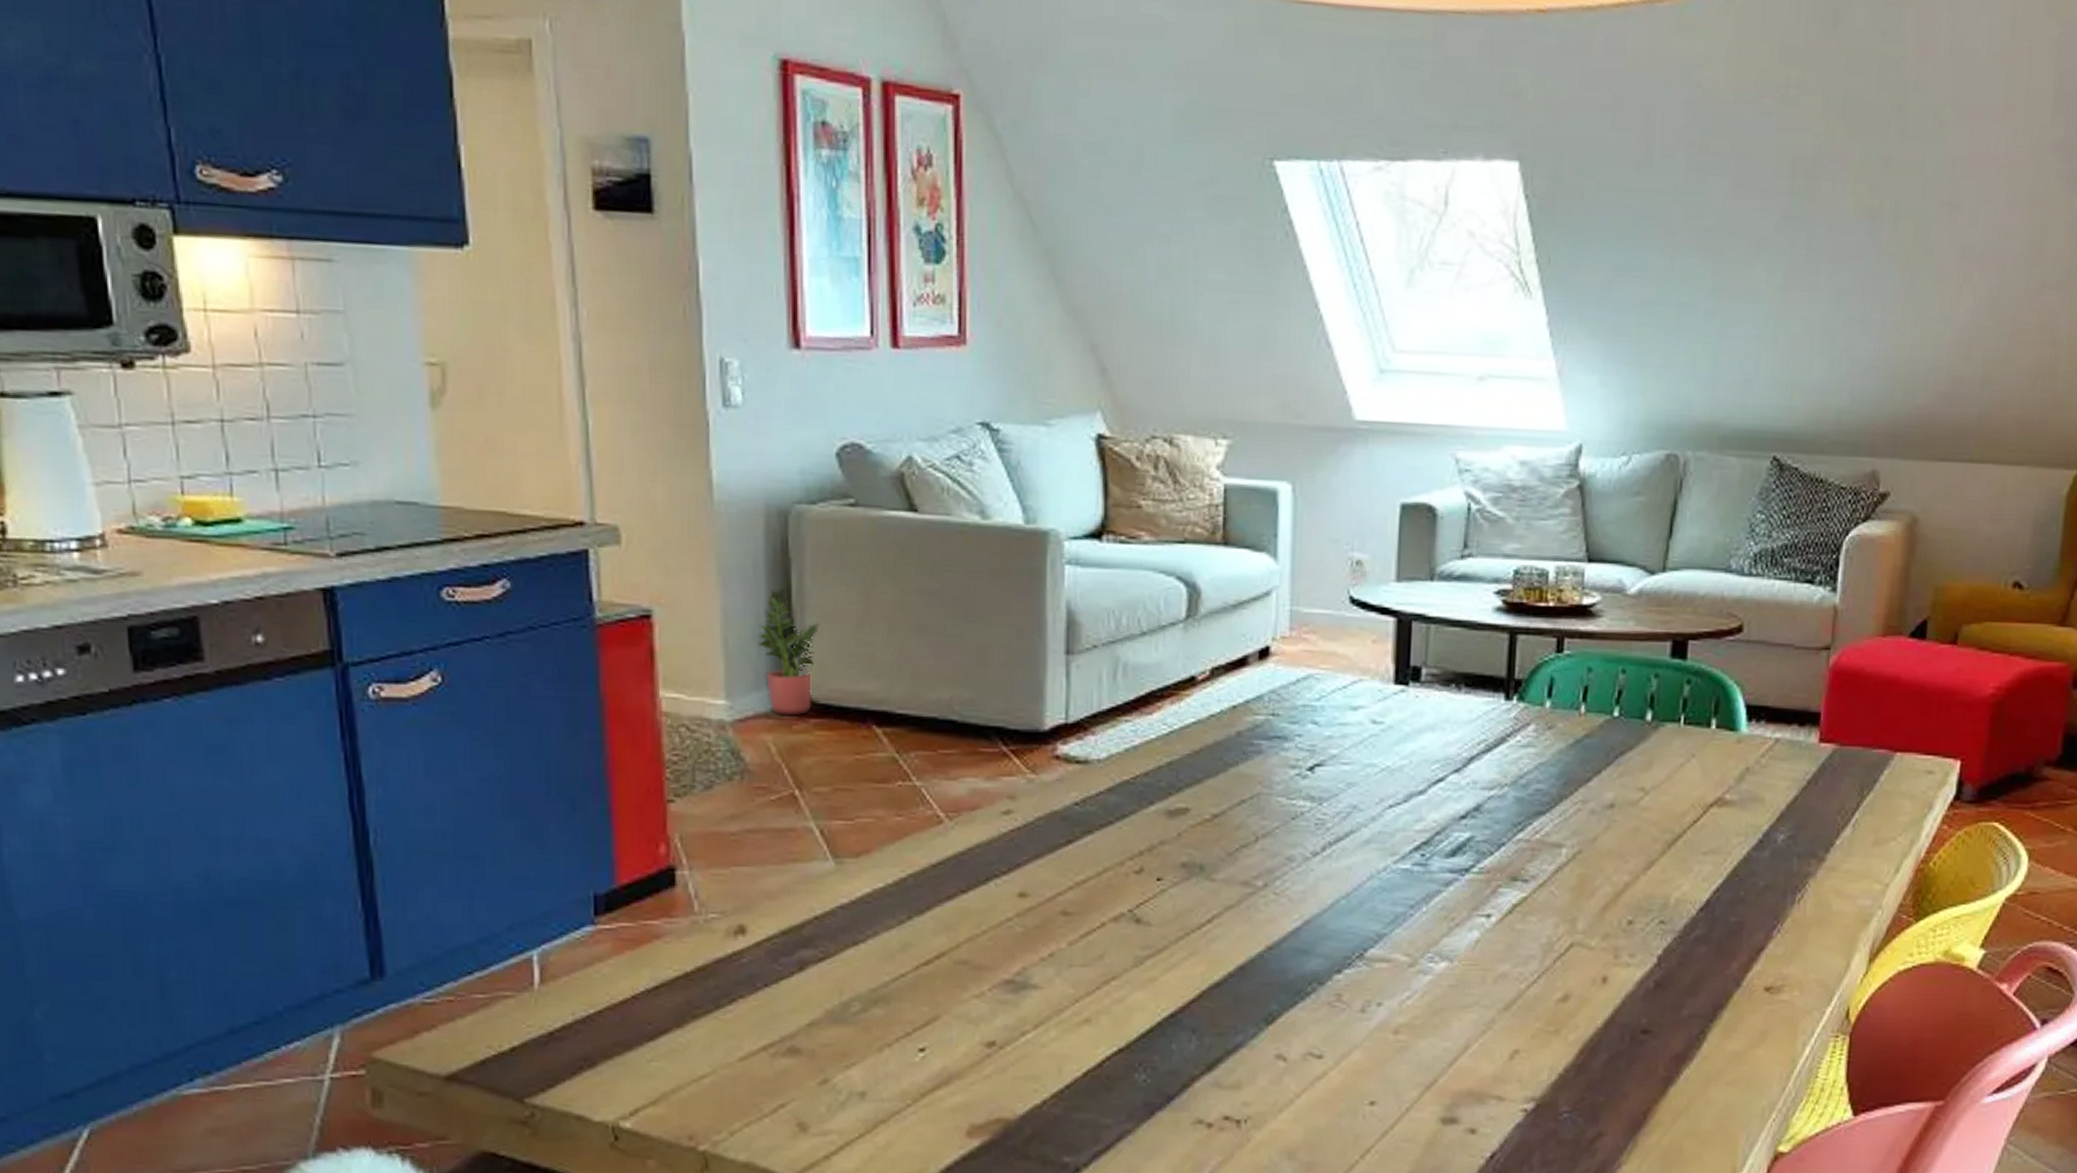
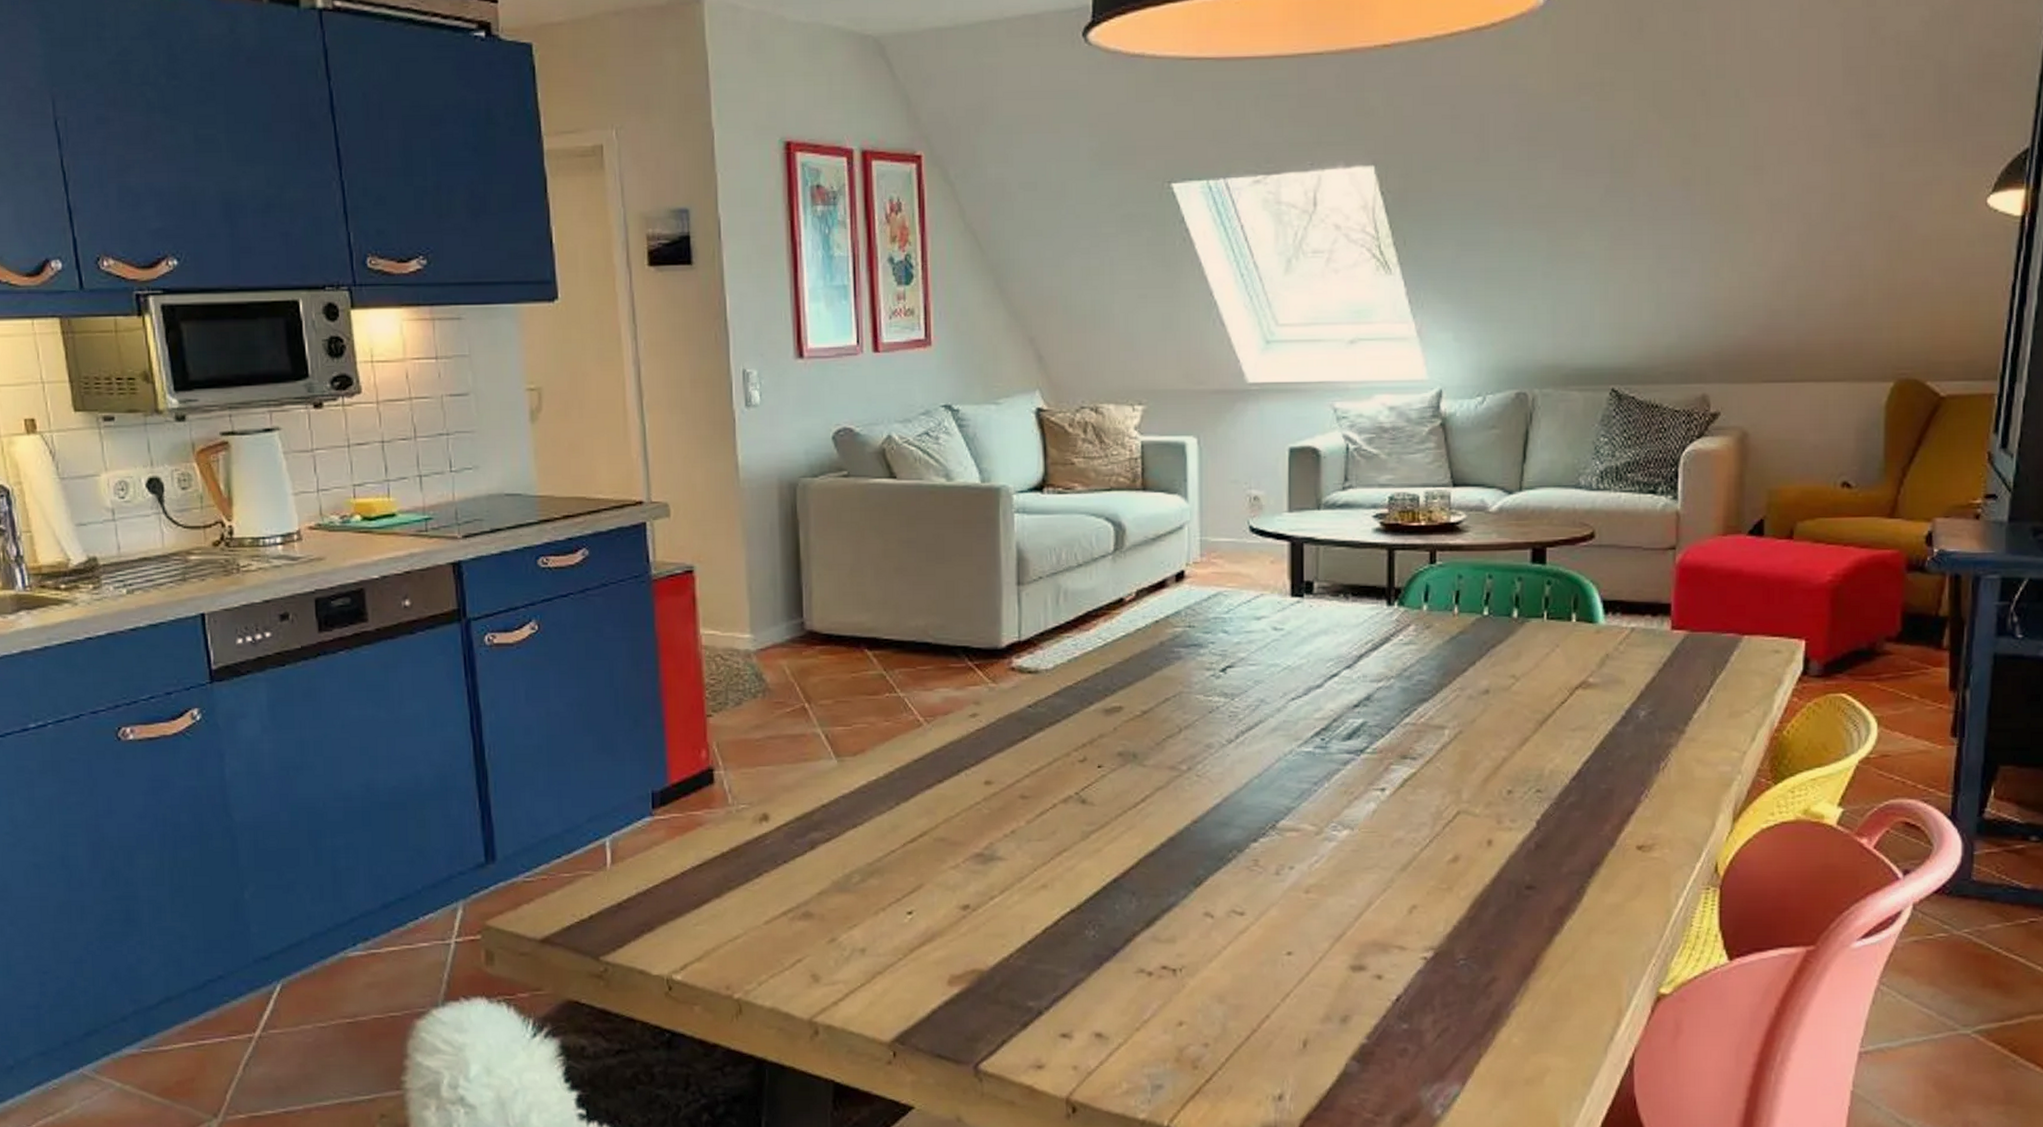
potted plant: present [759,590,819,716] -> none [775,546,821,645]

